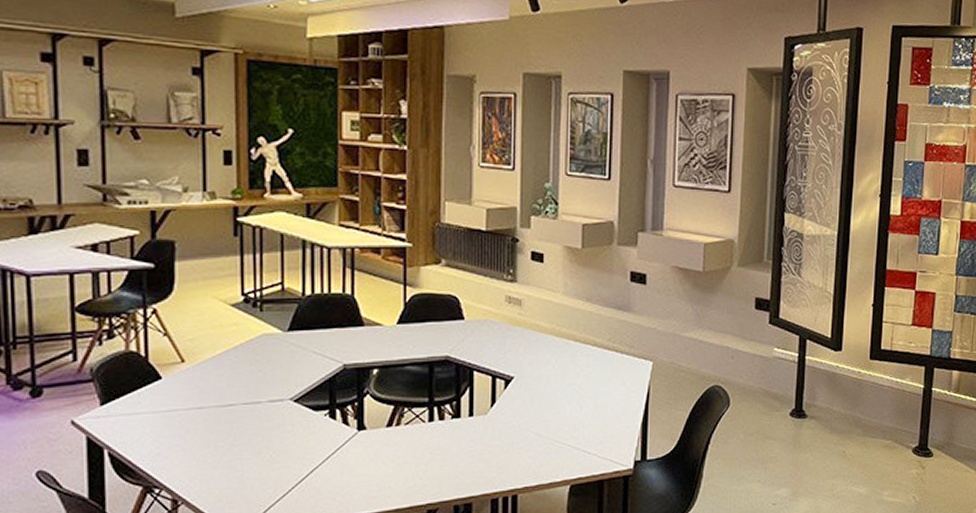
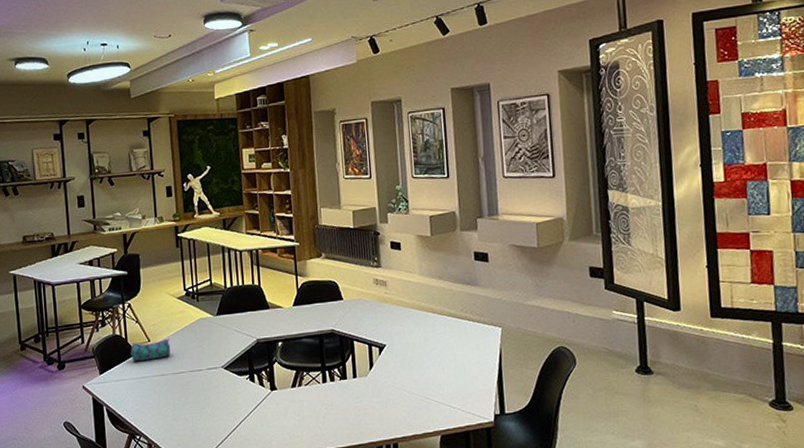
pencil case: none [151,359,216,388] -> present [130,338,171,361]

